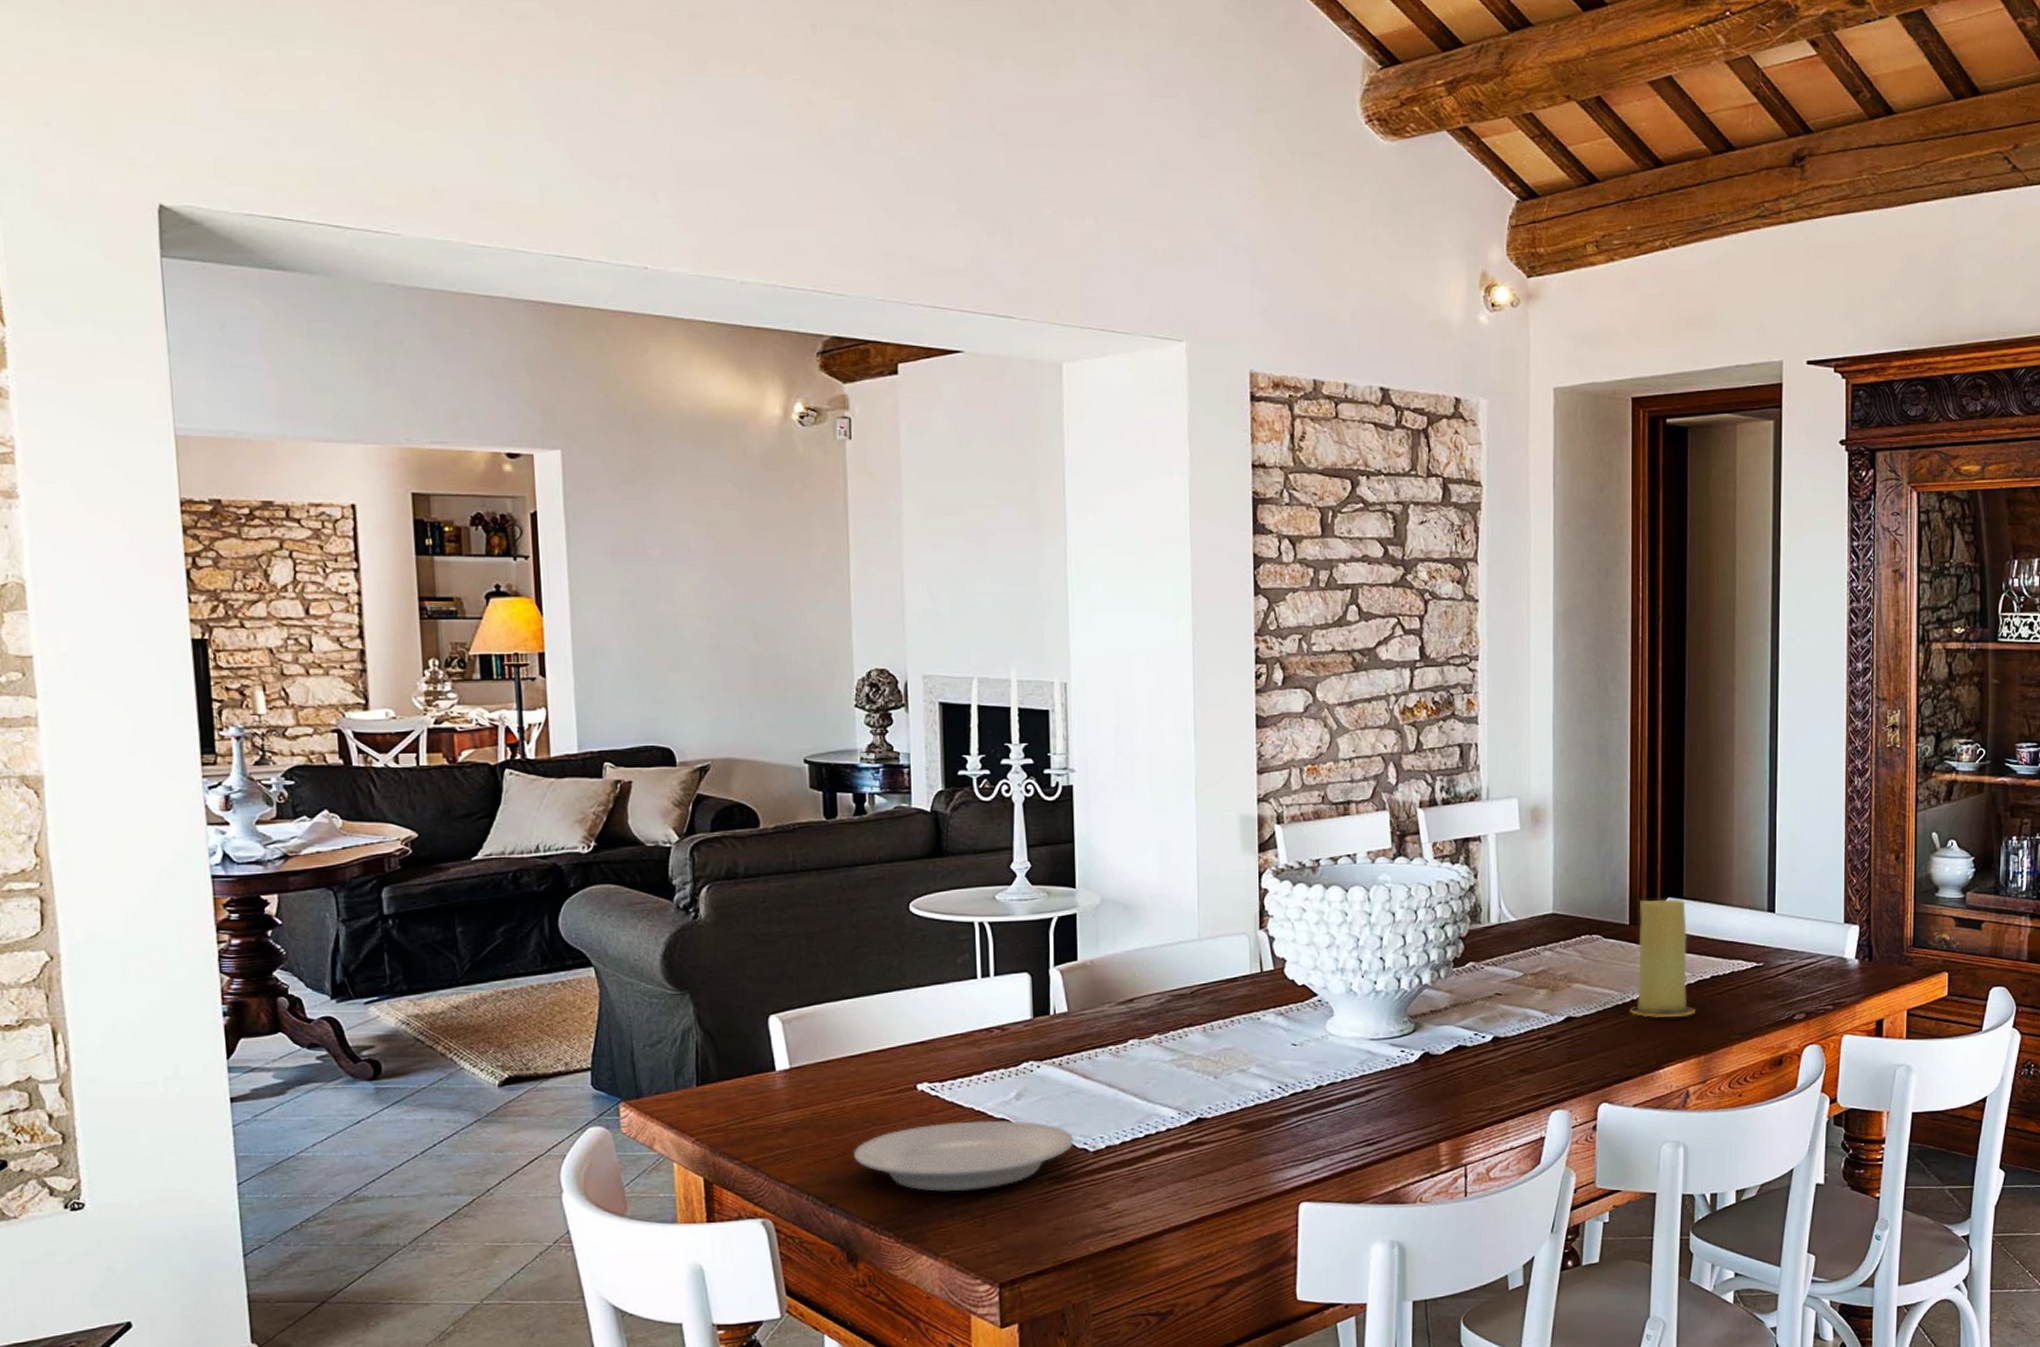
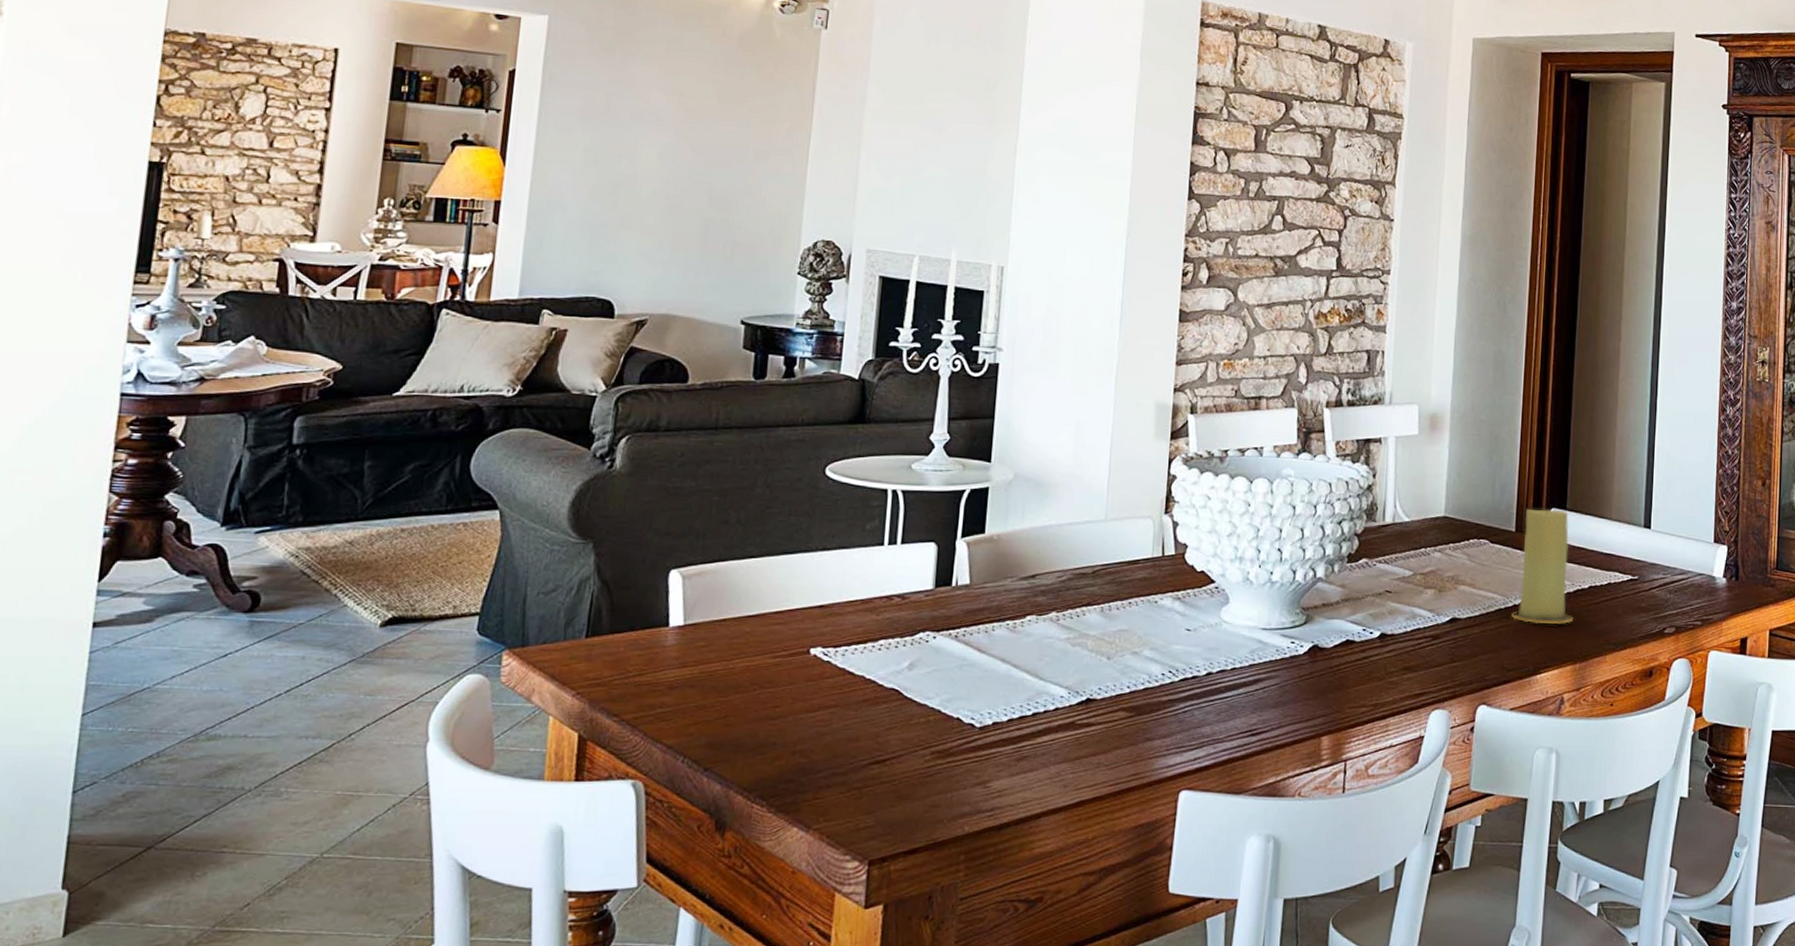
plate: present [854,1120,1074,1192] -> none [737,689,962,762]

